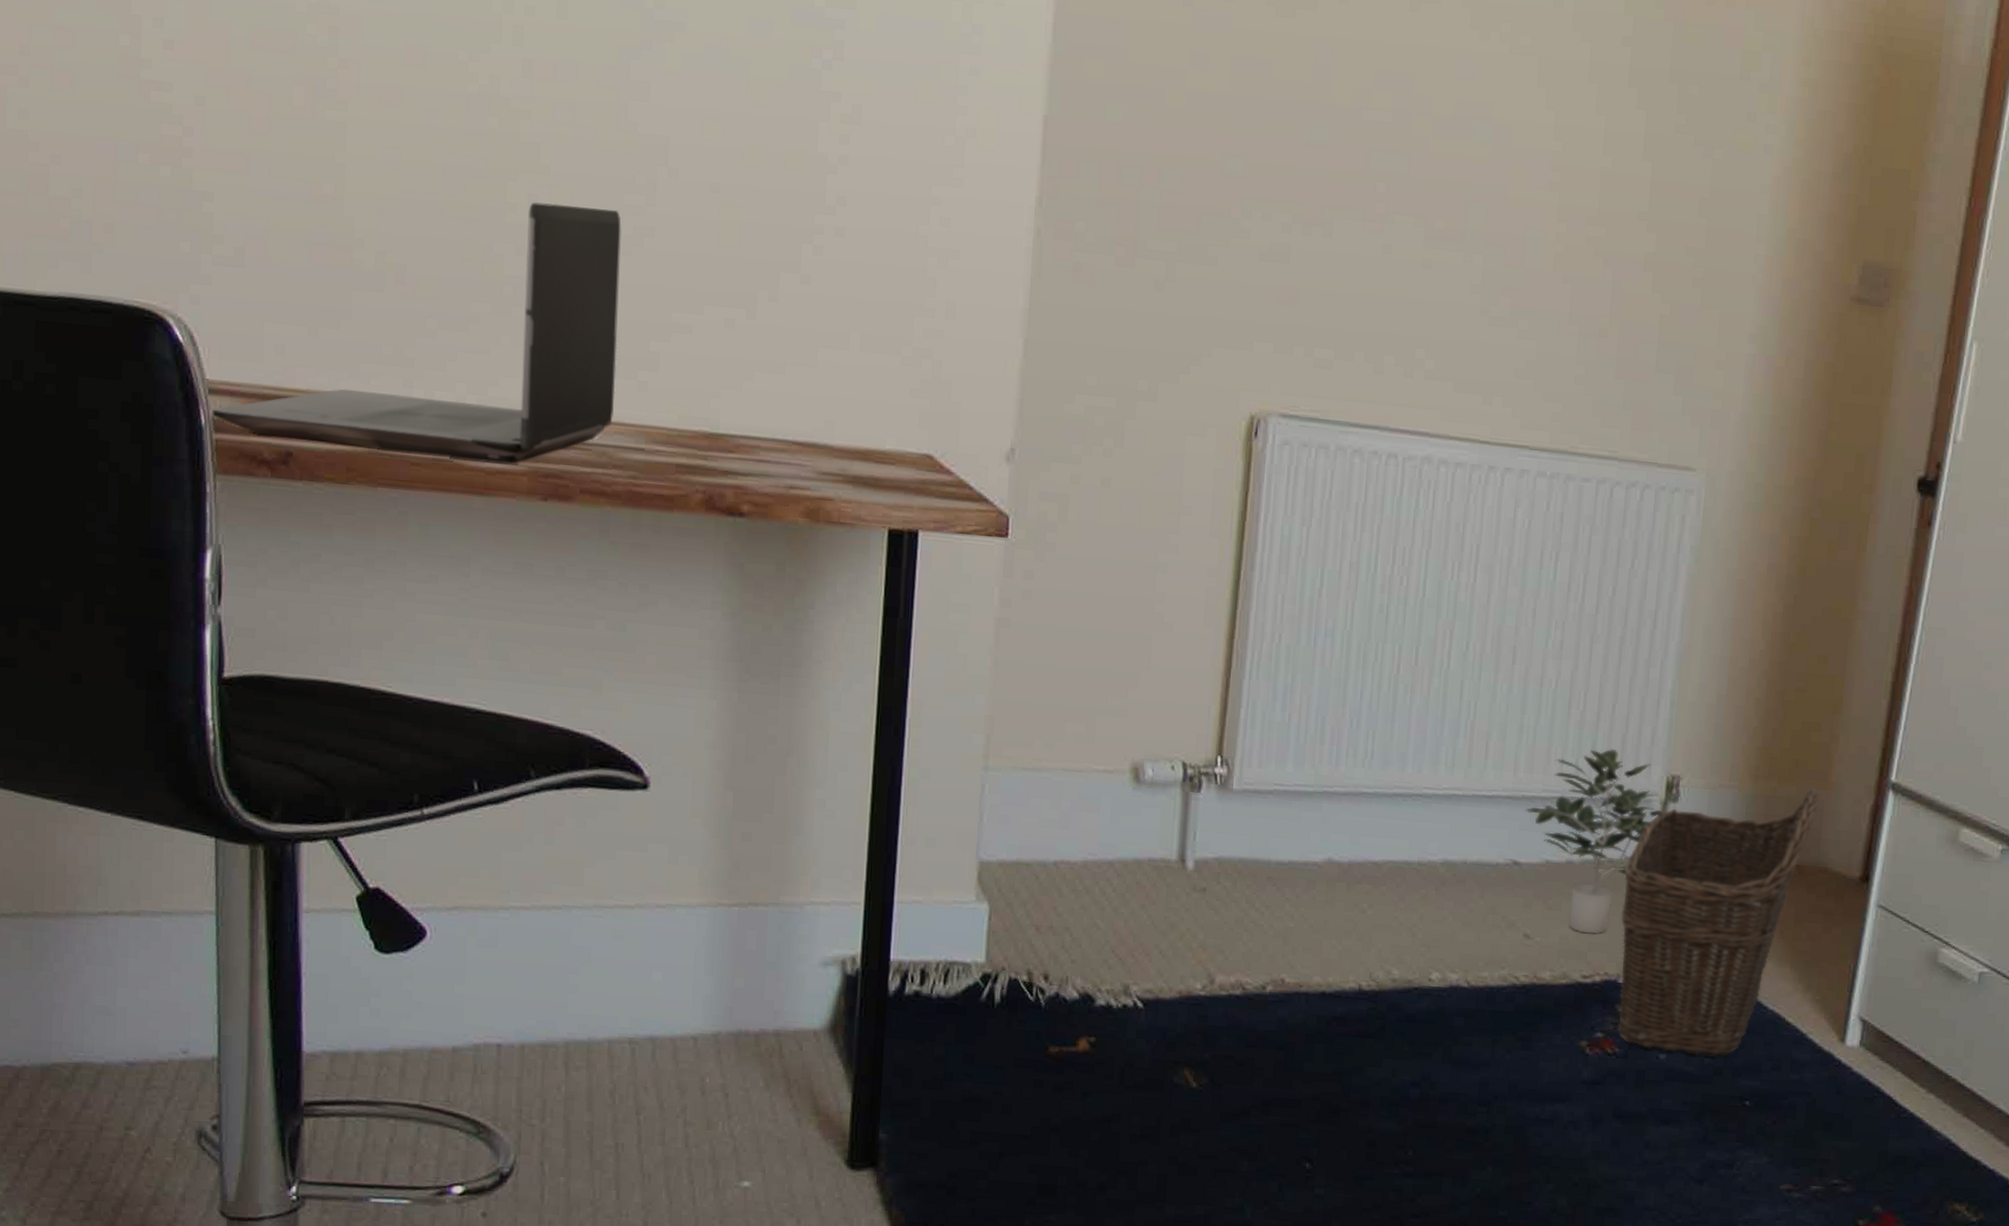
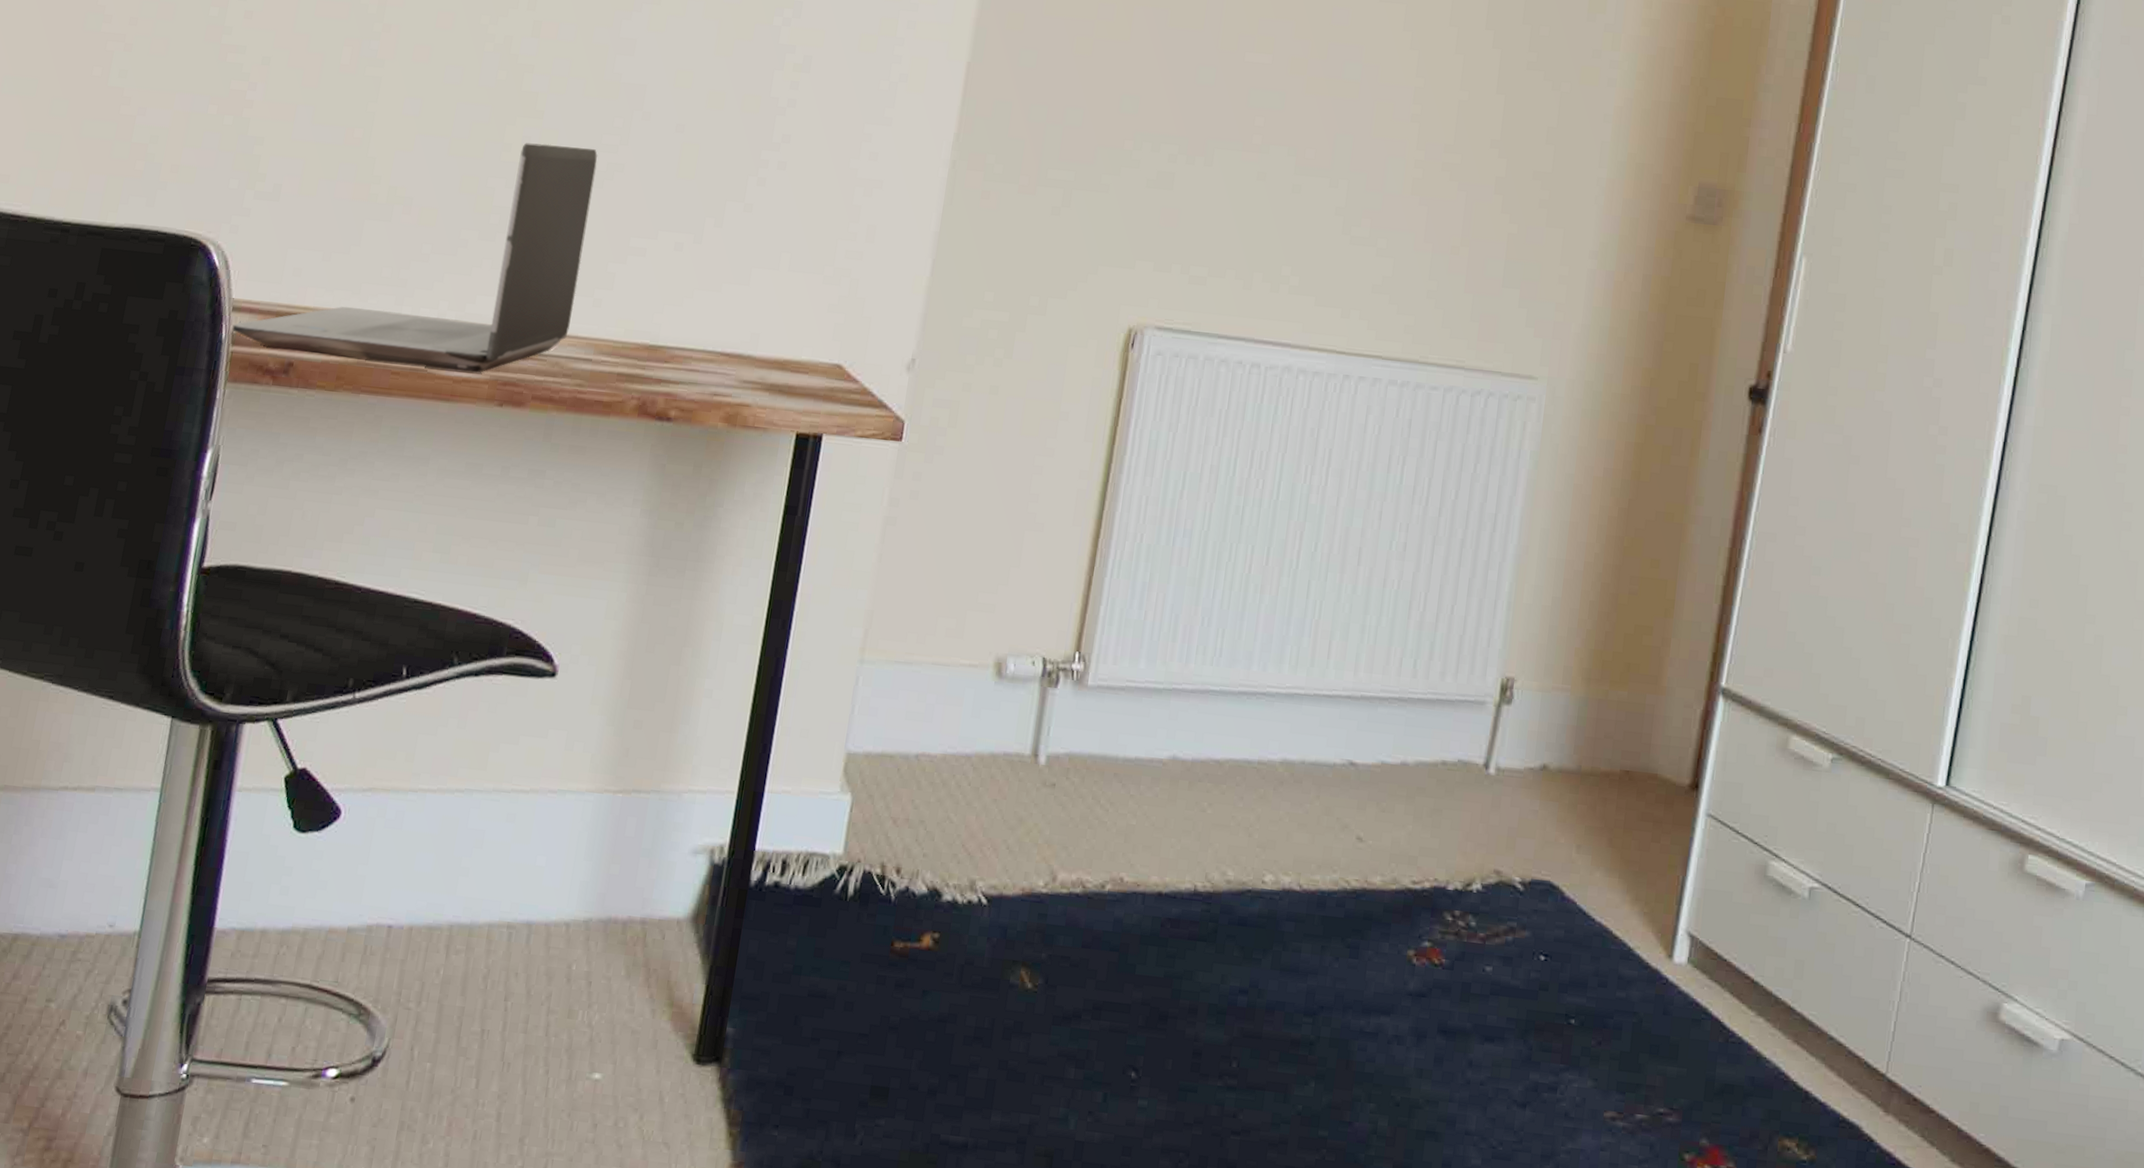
potted plant: present [1525,748,1663,934] -> none [1363,649,1497,839]
wicker basket: present [1617,787,1821,1057] -> none [1445,691,1652,971]

